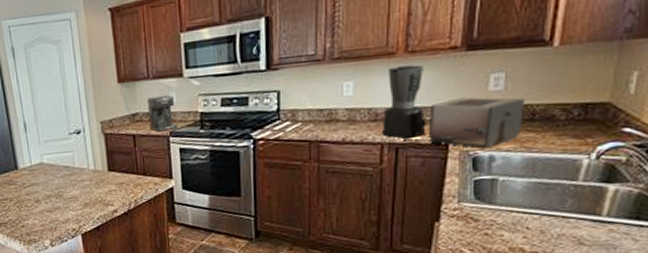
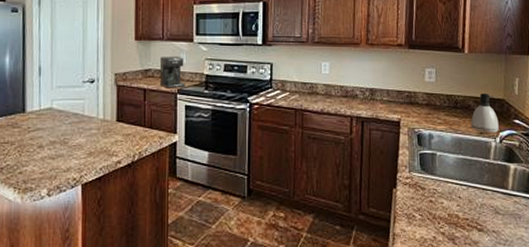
blender: present [382,64,426,140] -> none [351,55,384,115]
toaster: present [428,97,525,149] -> none [385,84,450,128]
soap dispenser: none [552,97,598,150] -> present [470,93,499,134]

